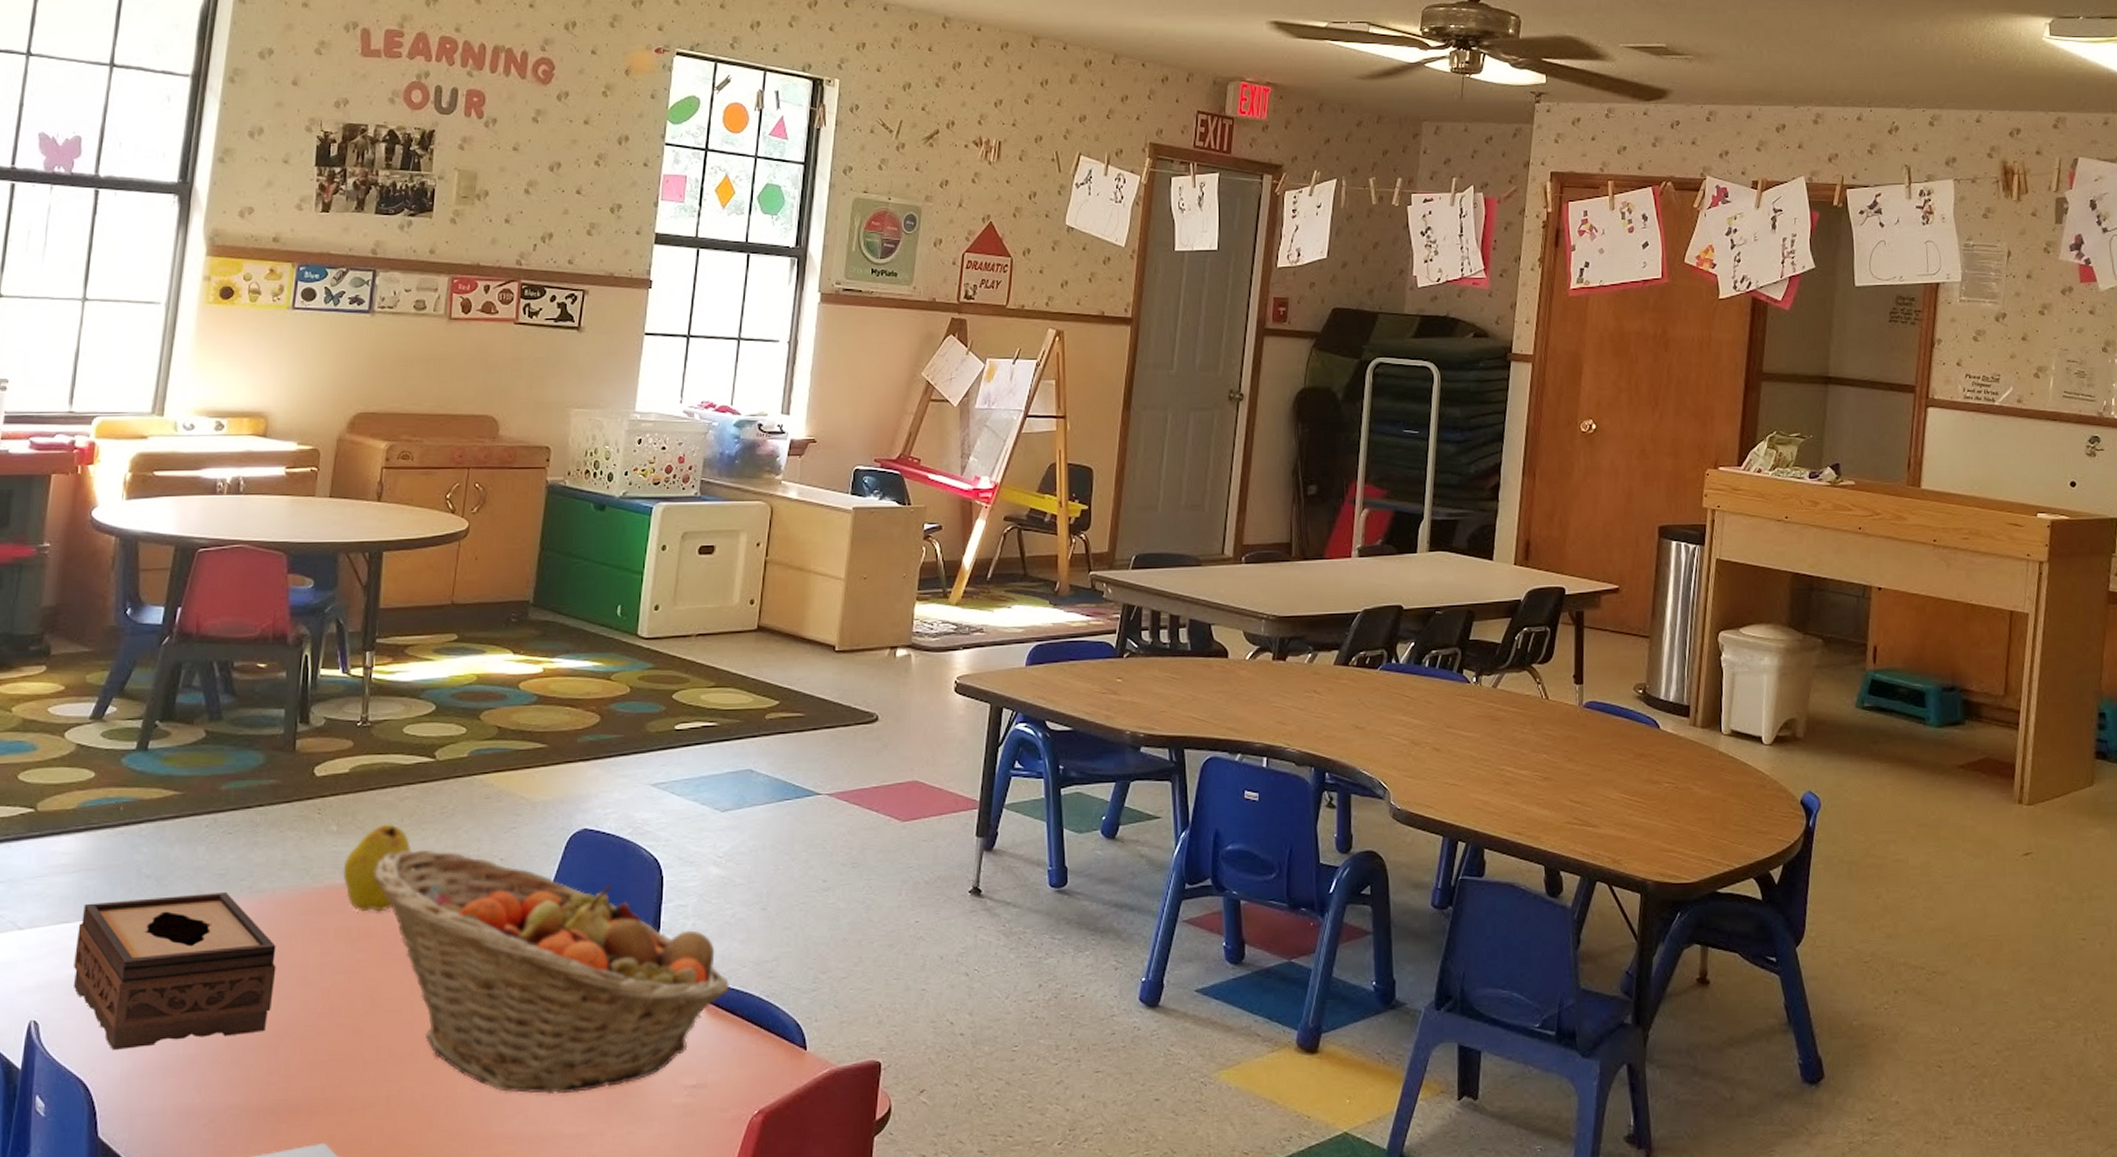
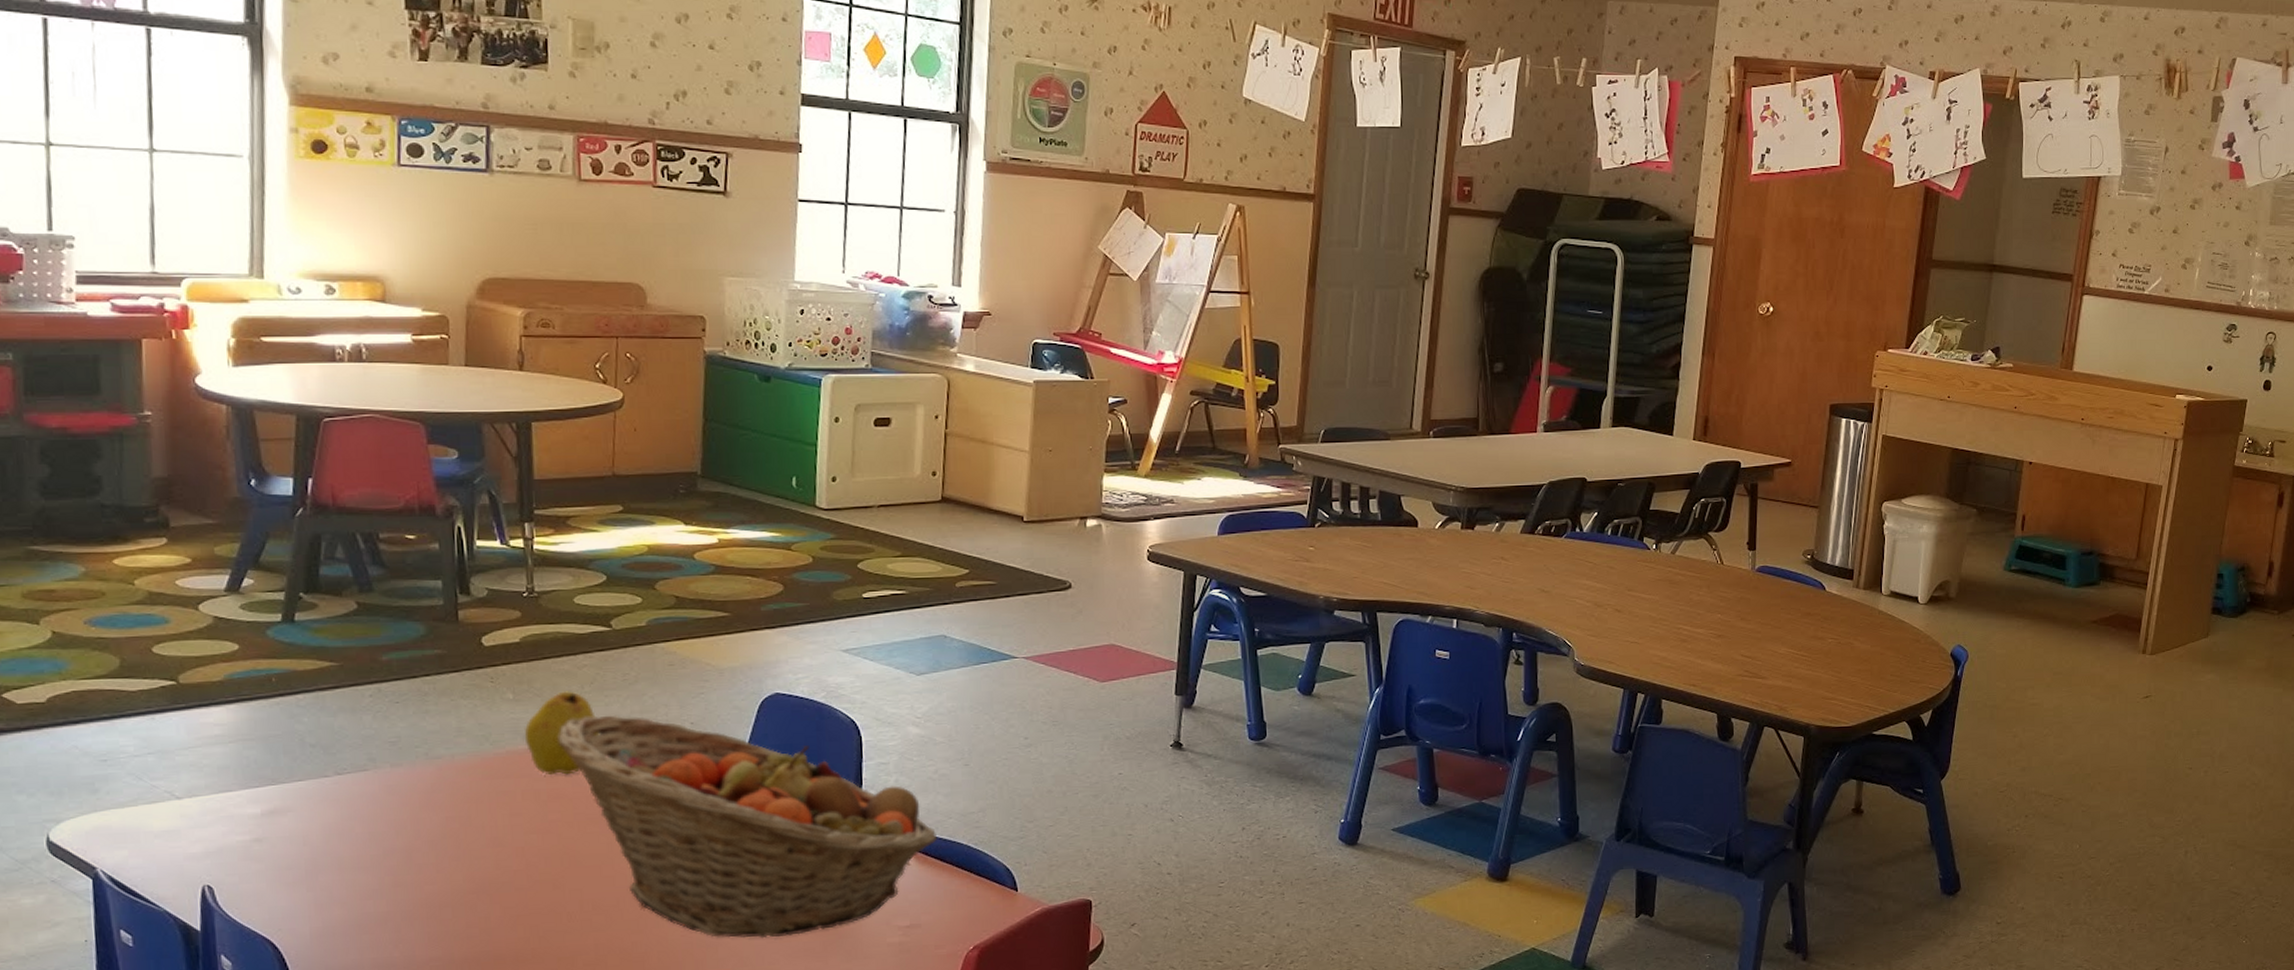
tissue box: present [74,891,276,1050] -> none [242,758,465,910]

